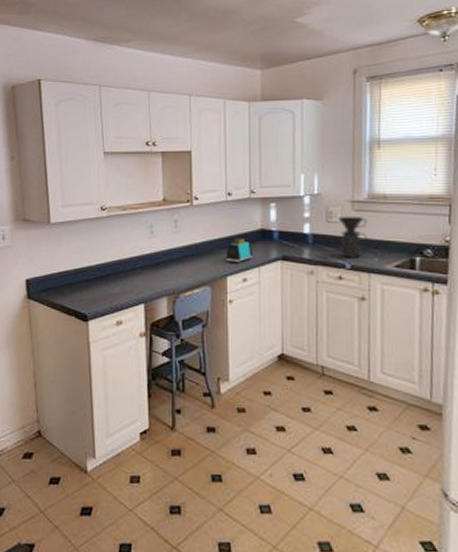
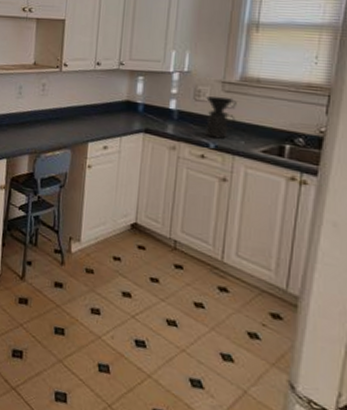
toaster: present [226,237,254,265] -> none [89,106,117,132]

